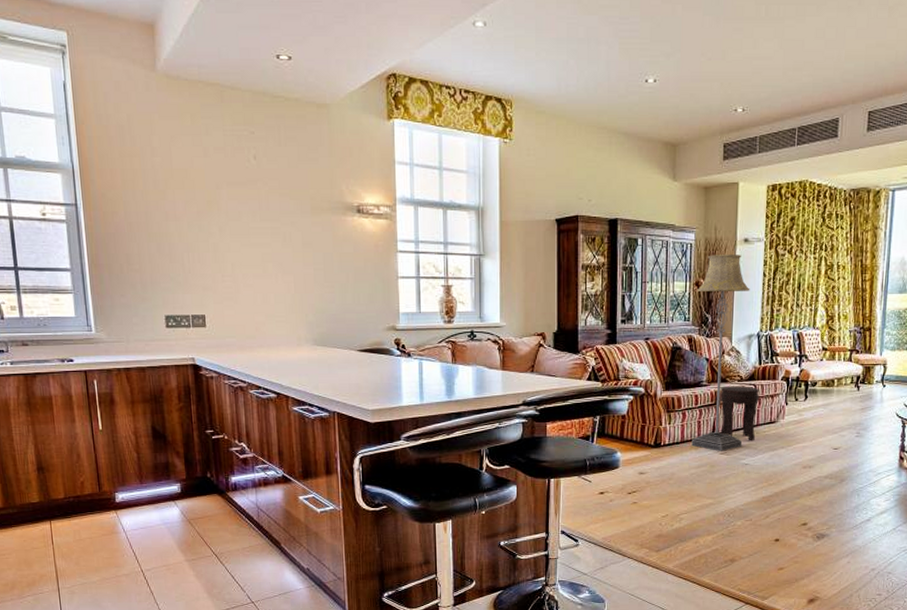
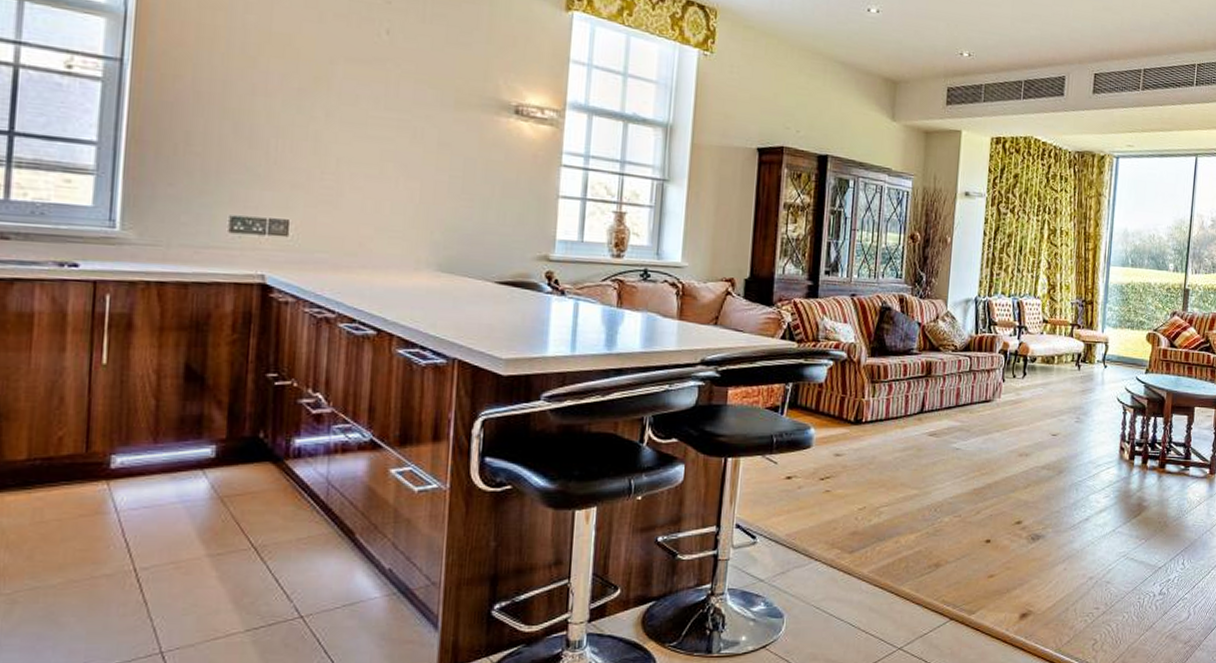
floor lamp: present [691,255,750,452] -> none [897,206,969,433]
side table: present [719,386,759,441] -> none [930,355,975,422]

